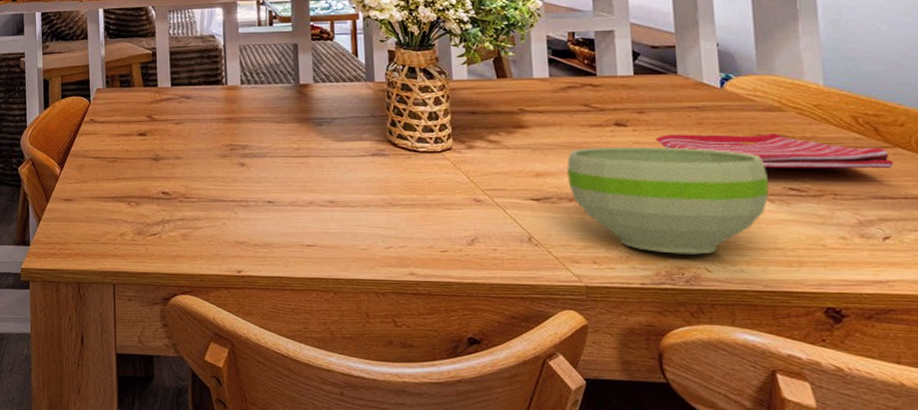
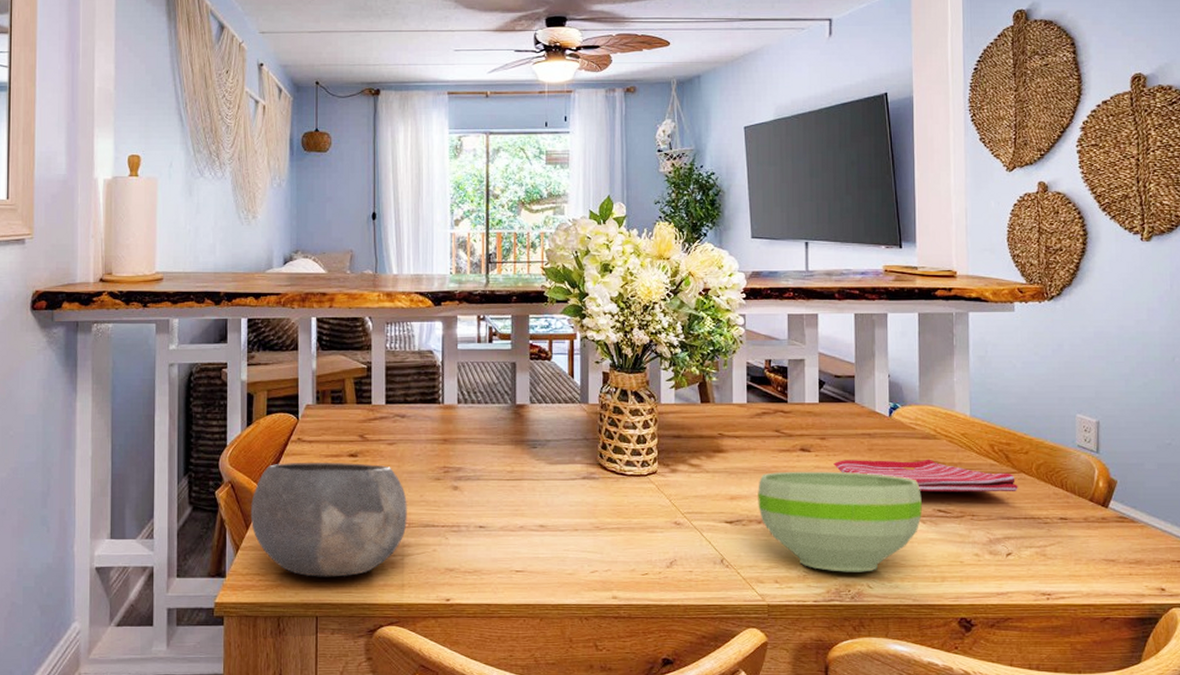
bowl: none [50,141,196,248] -> present [250,463,407,577]

